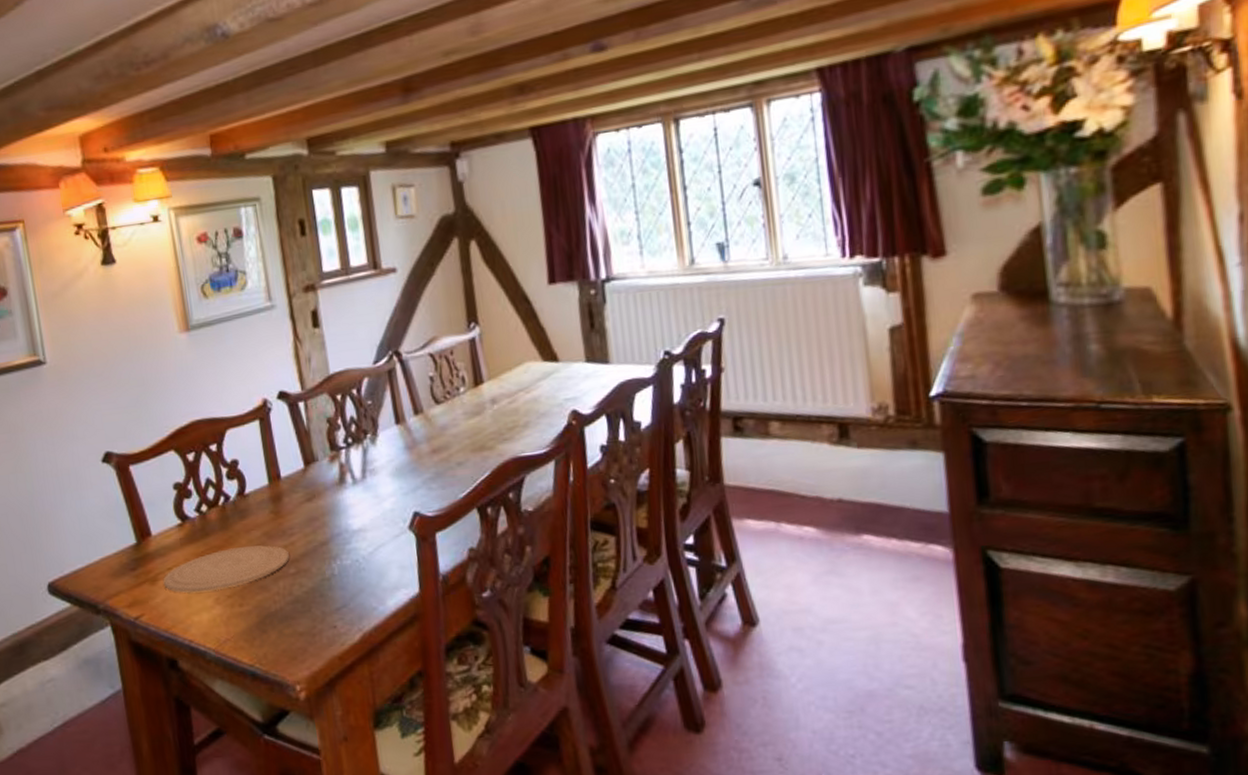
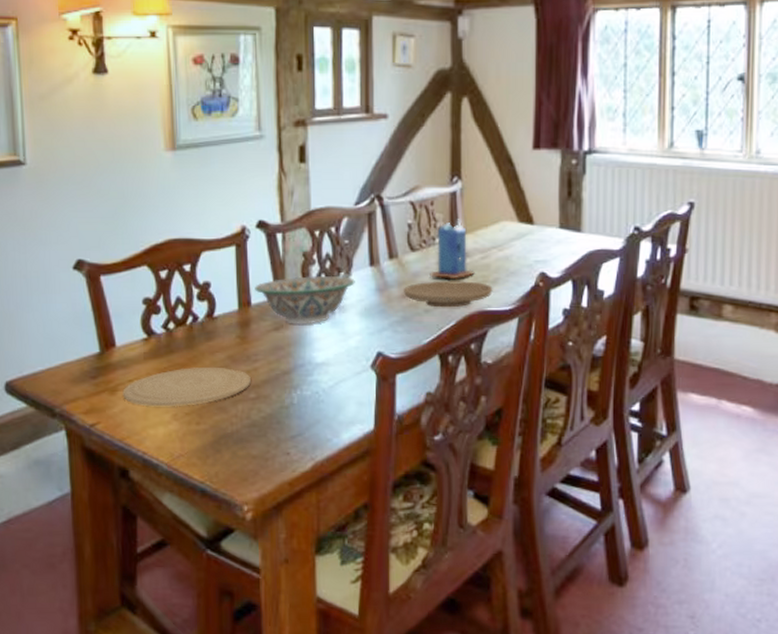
decorative bowl: none [282,437,383,493] -> present [255,275,355,325]
plate: none [432,428,525,459] -> present [403,281,493,308]
candle: none [458,365,504,430] -> present [430,219,475,280]

